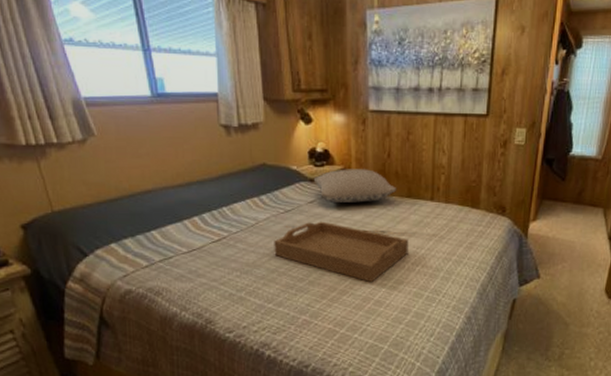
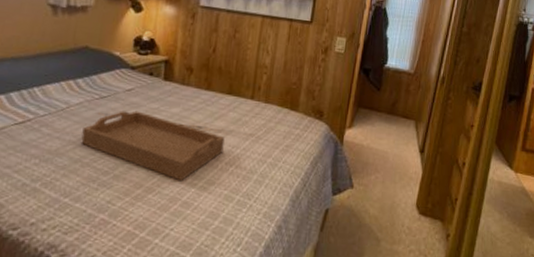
pillow: present [314,169,397,203] -> none [136,59,219,95]

